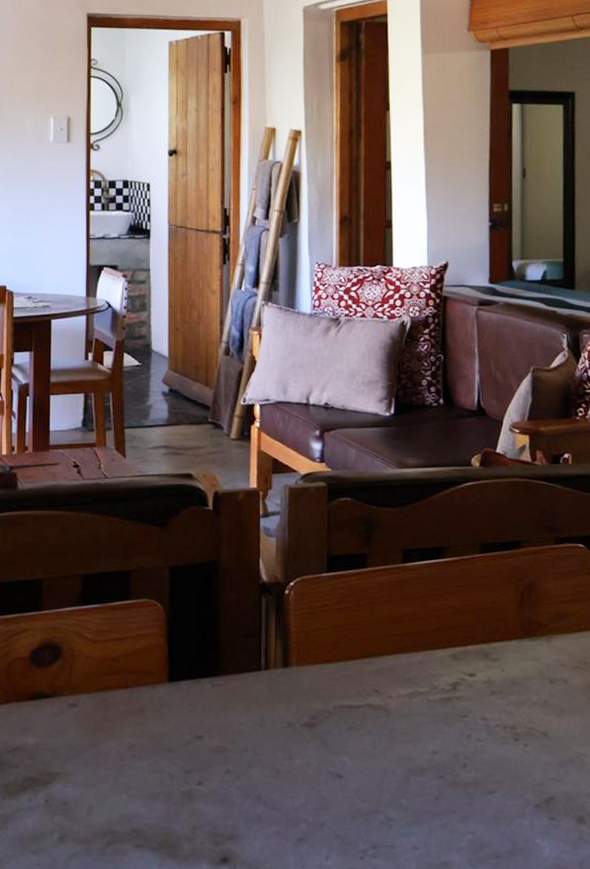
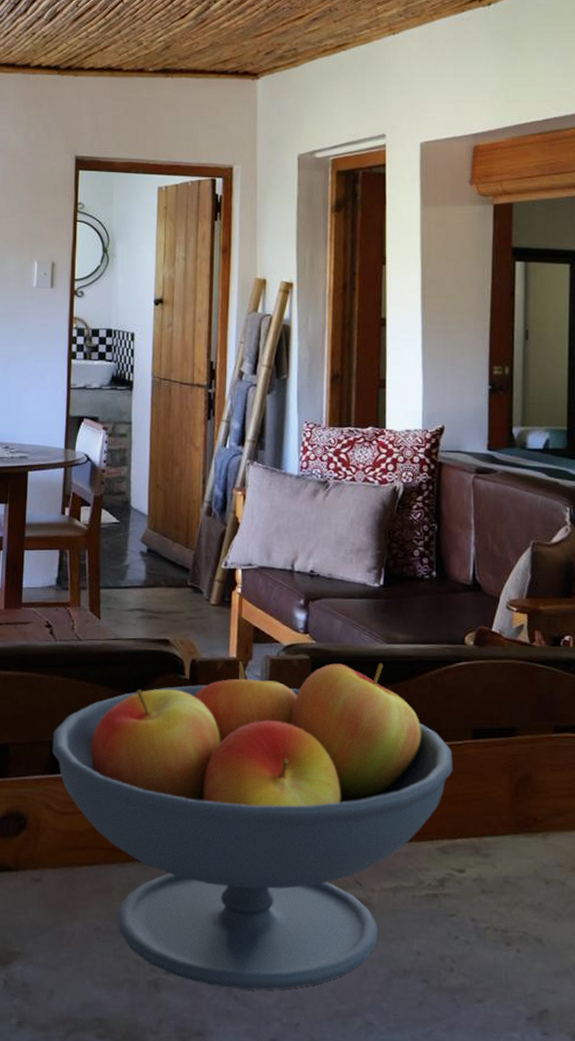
fruit bowl: none [83,486,463,794] -> present [52,663,453,990]

